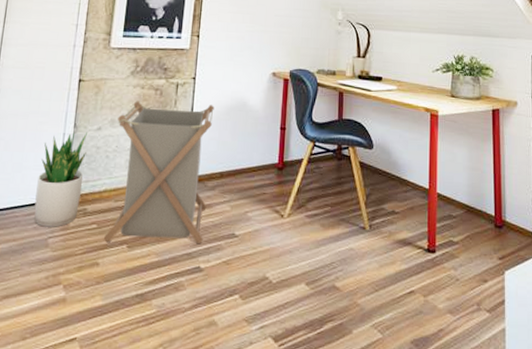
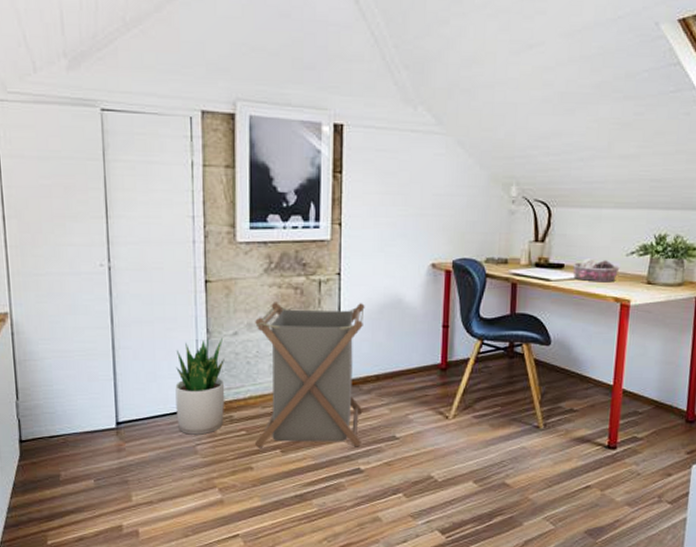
decorative basket: none [389,73,428,95] -> present [572,258,620,283]

